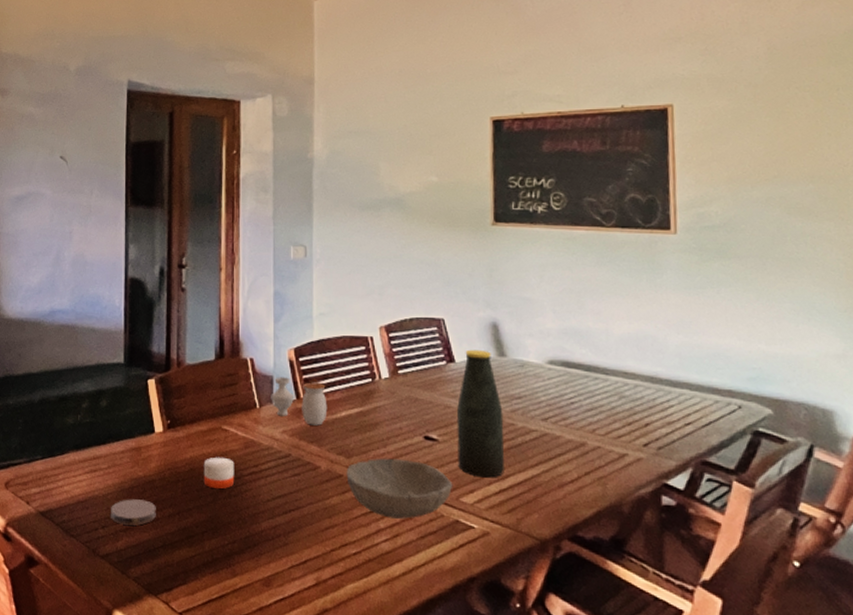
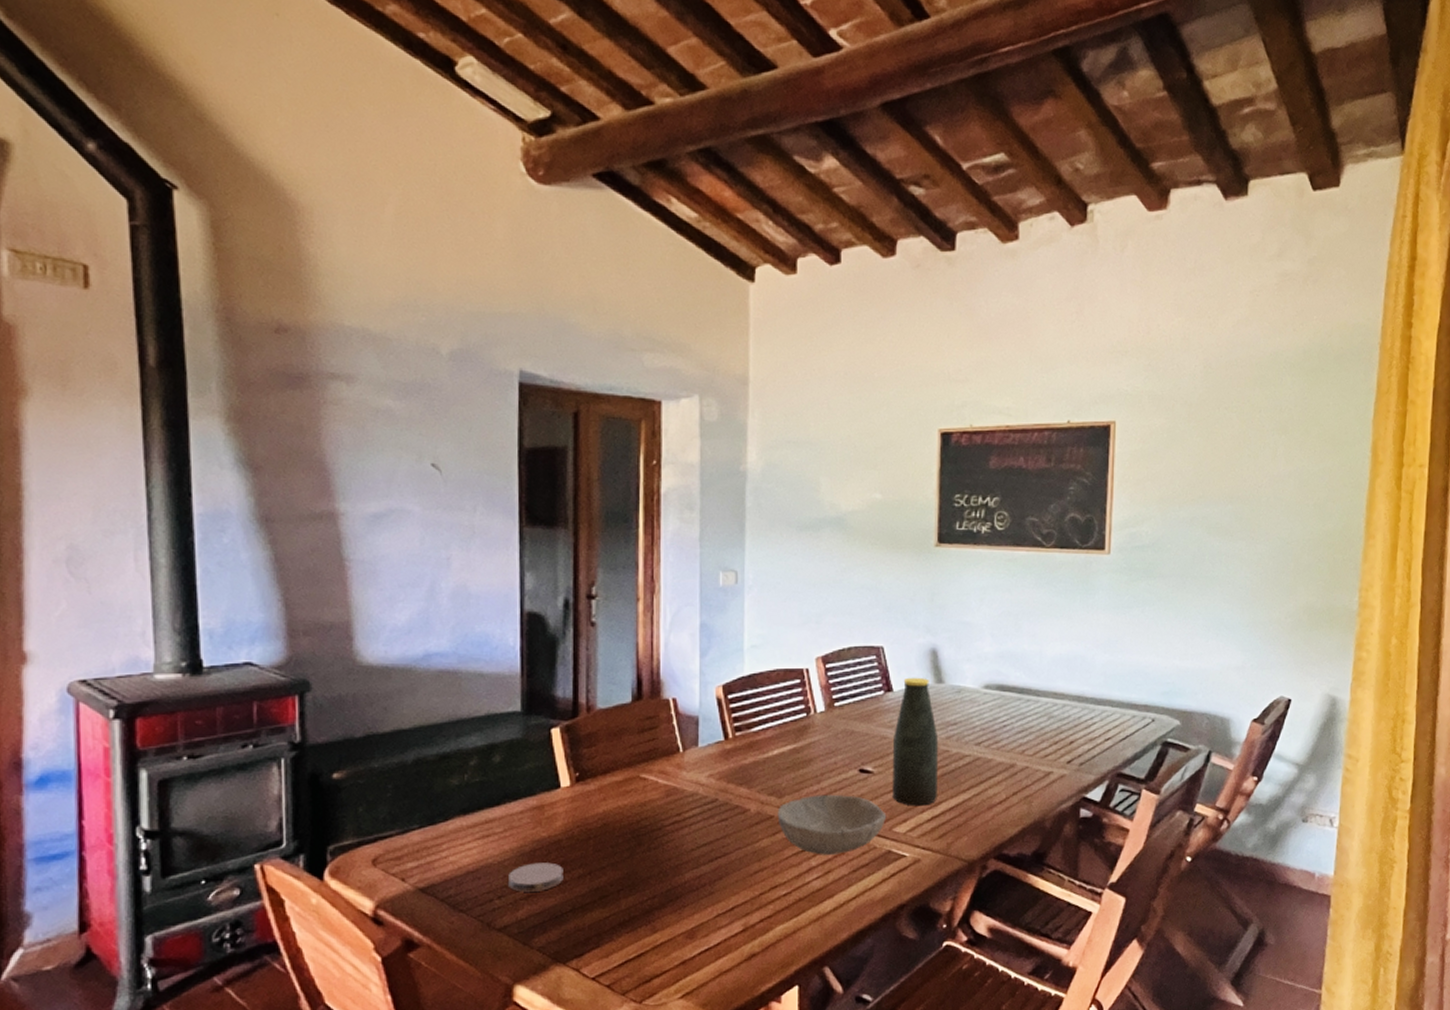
candle: present [203,457,235,490] -> none [618,808,655,844]
jar: present [271,377,328,426] -> none [696,716,759,767]

